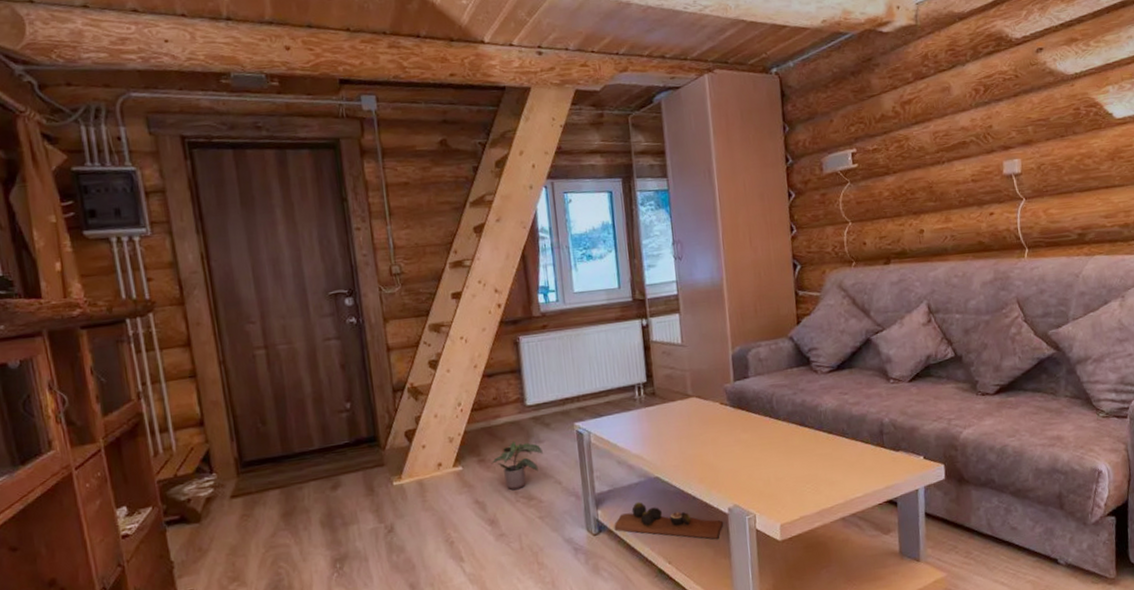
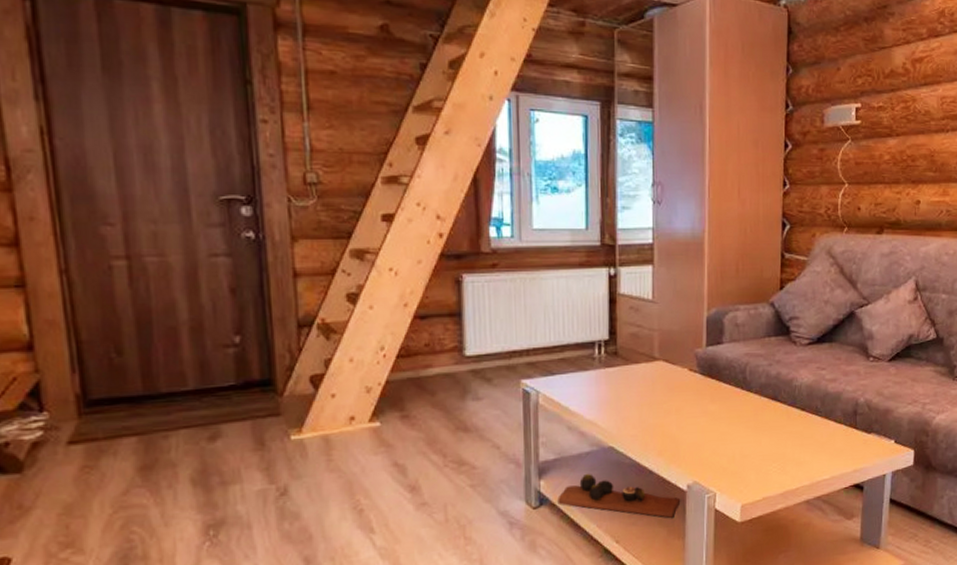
potted plant: present [491,442,543,491] -> none [417,397,481,453]

